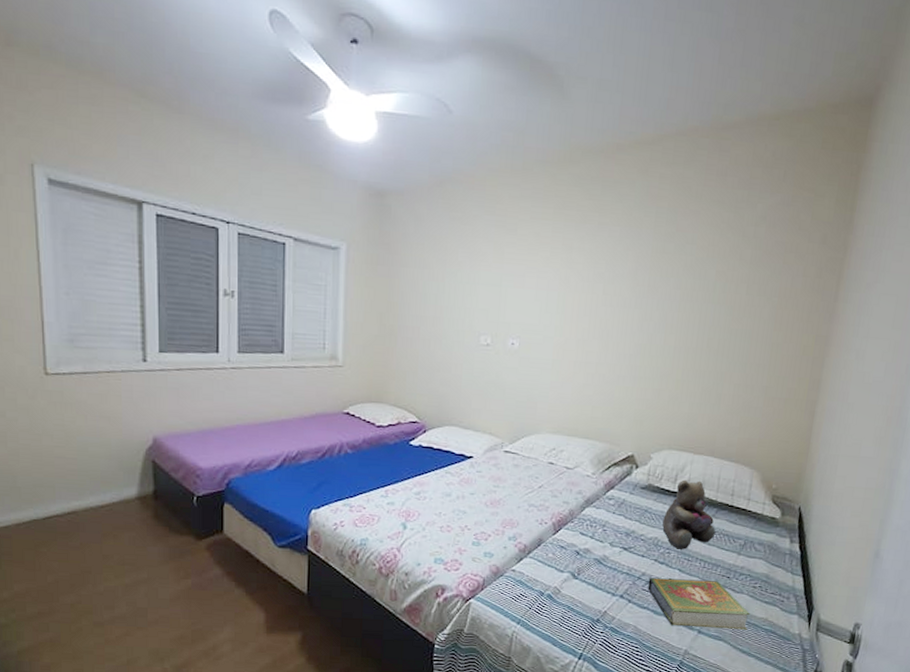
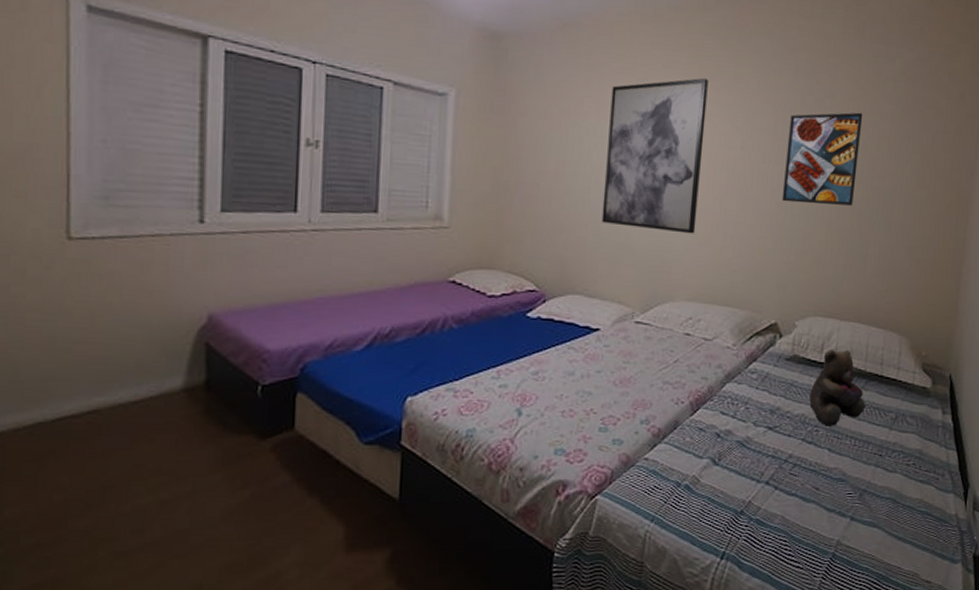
wall art: none [474,227,573,373] -> present [601,77,708,234]
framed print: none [640,257,723,347] -> present [781,112,863,206]
book: present [647,577,751,630] -> none [795,459,905,514]

